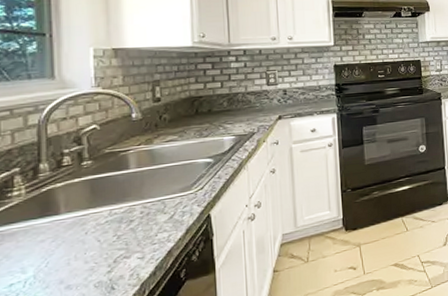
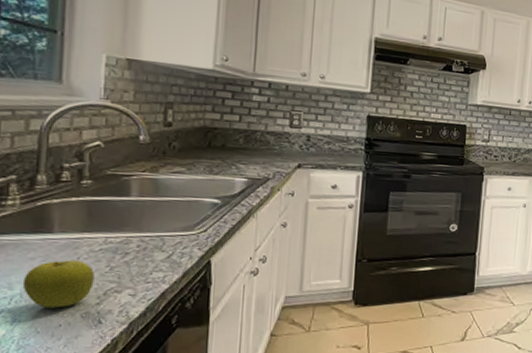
fruit: none [35,235,103,285] -> present [22,260,94,309]

